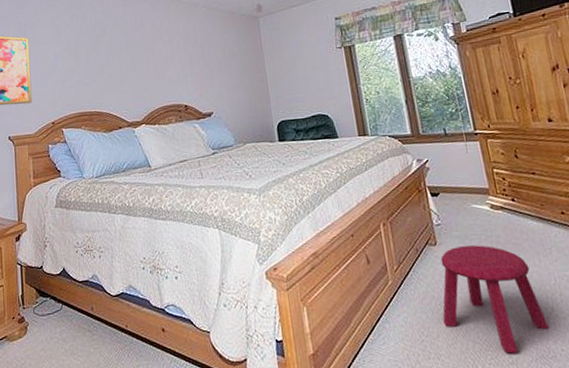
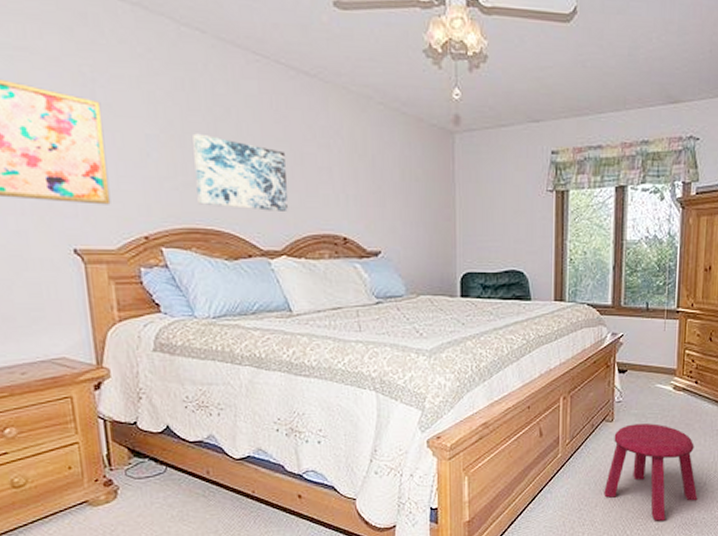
wall art: none [83,47,146,95] -> present [193,133,289,213]

